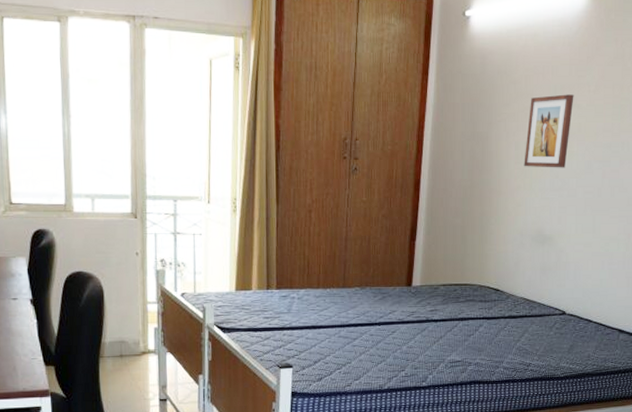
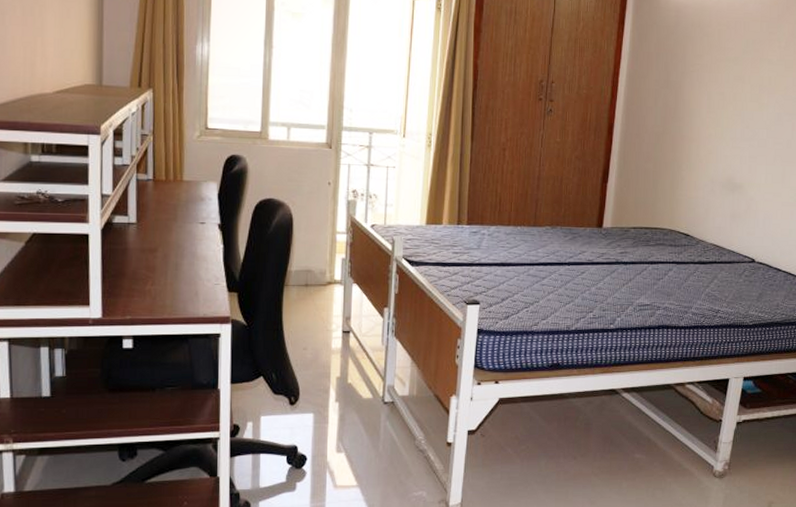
wall art: present [524,94,574,168] -> none [715,49,765,119]

